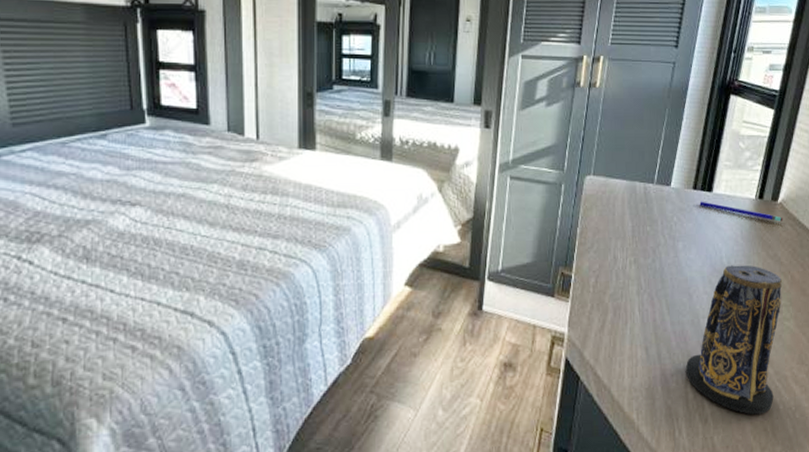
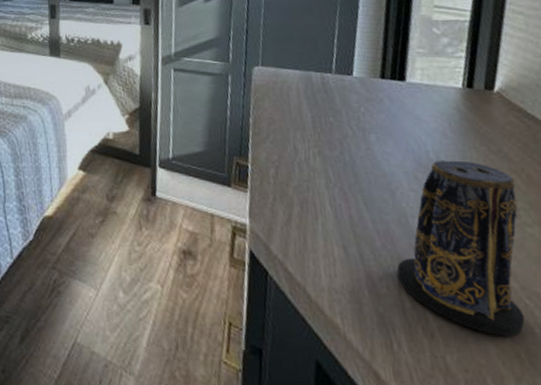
pen: present [699,201,783,222] -> none [390,90,505,113]

